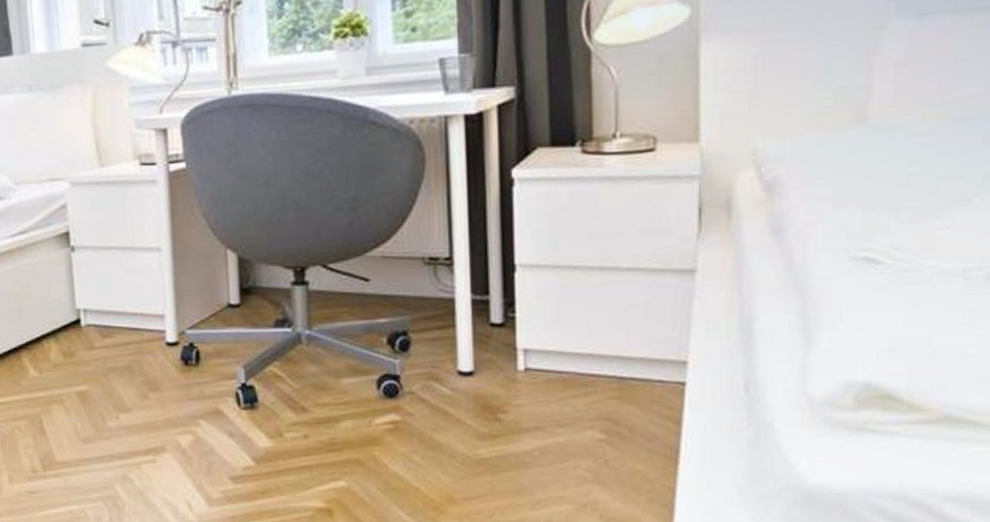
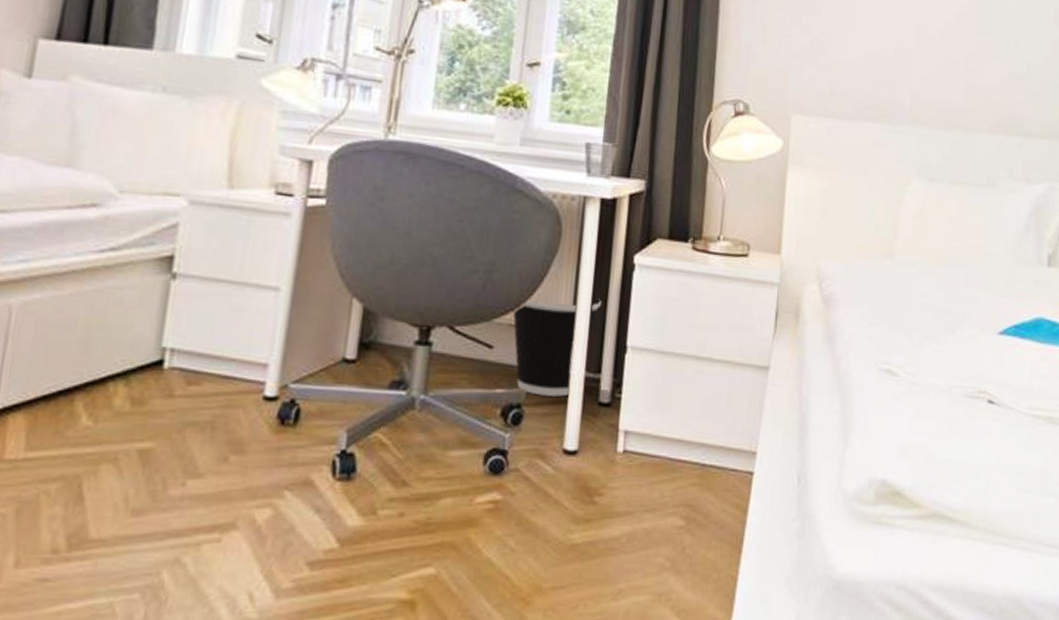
wastebasket: none [385,220,480,322] -> present [513,299,601,397]

